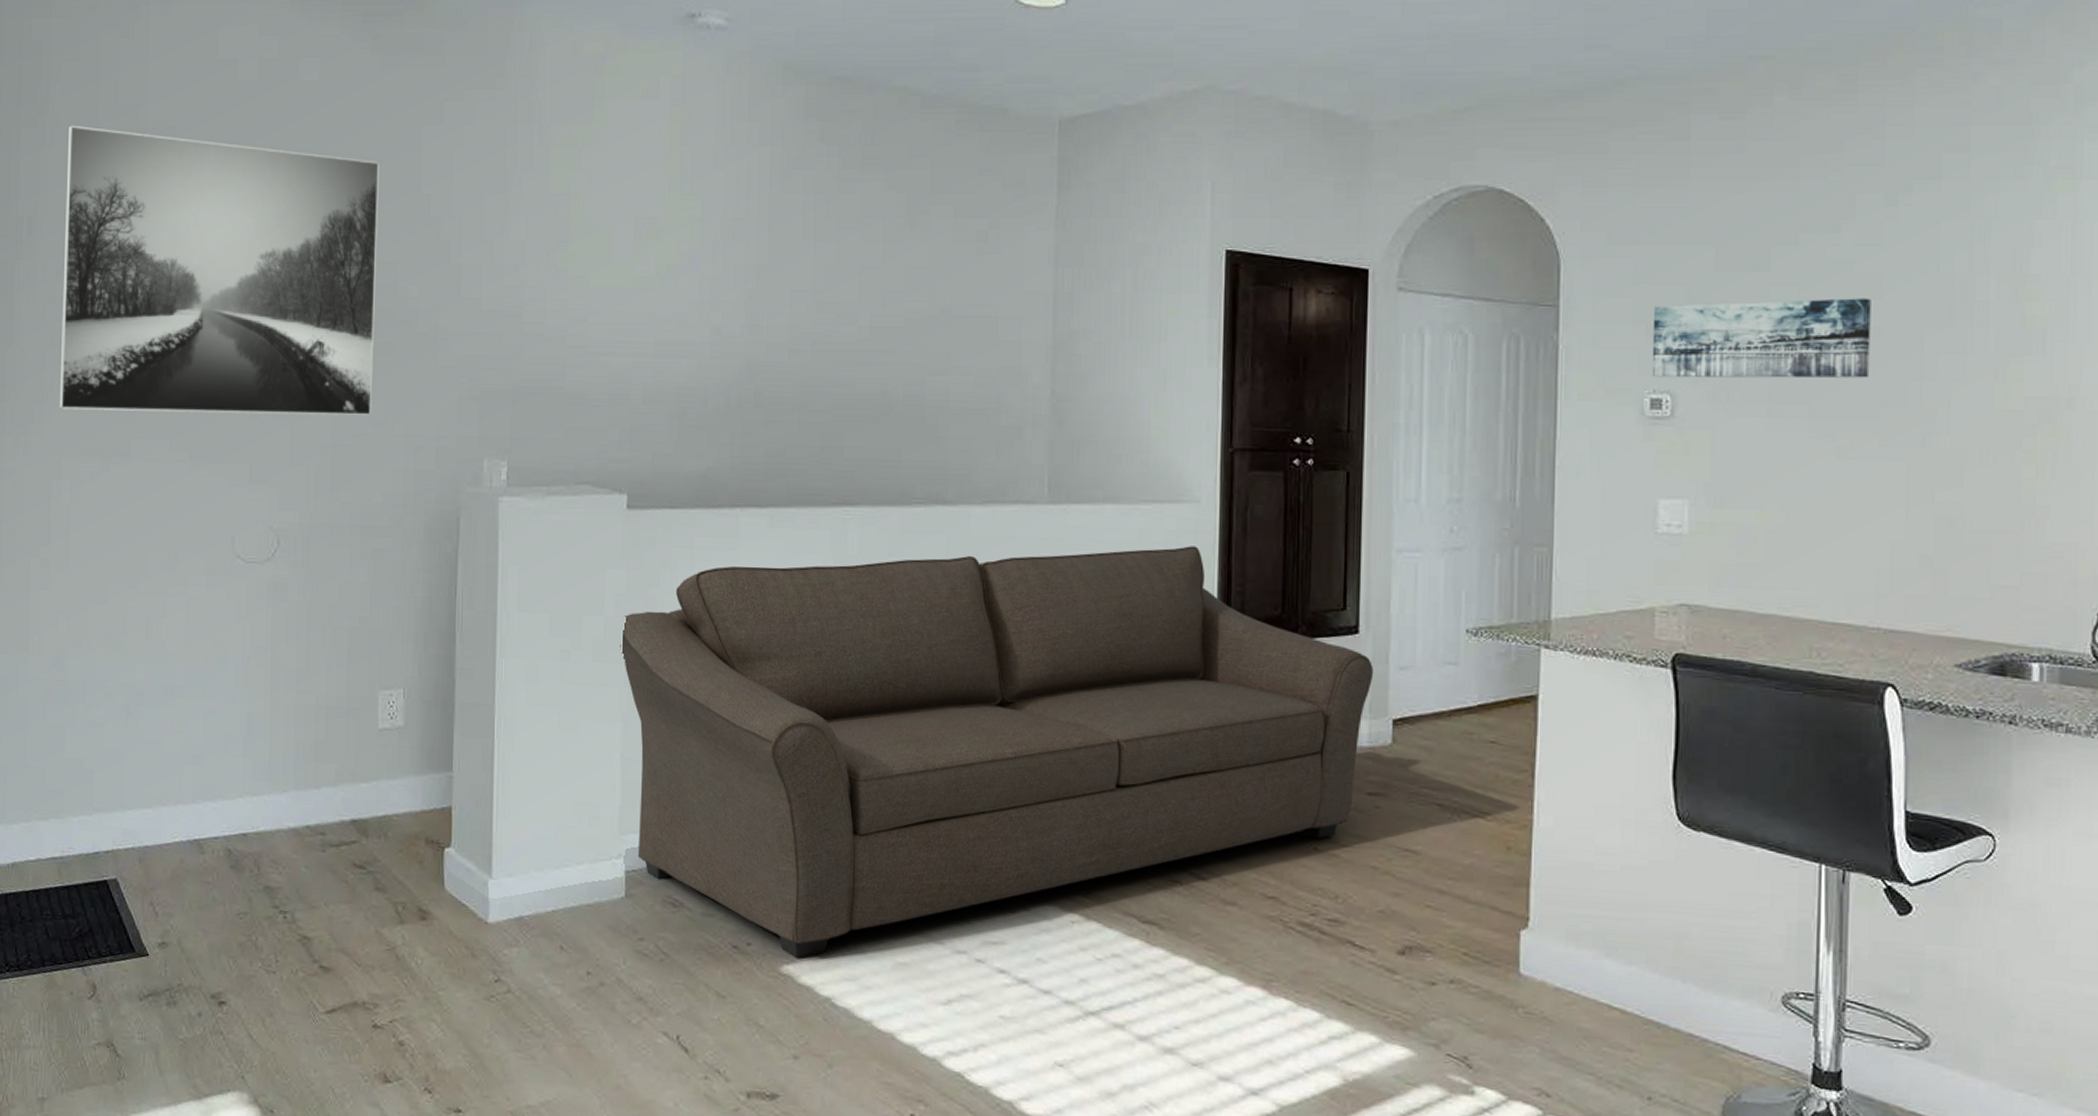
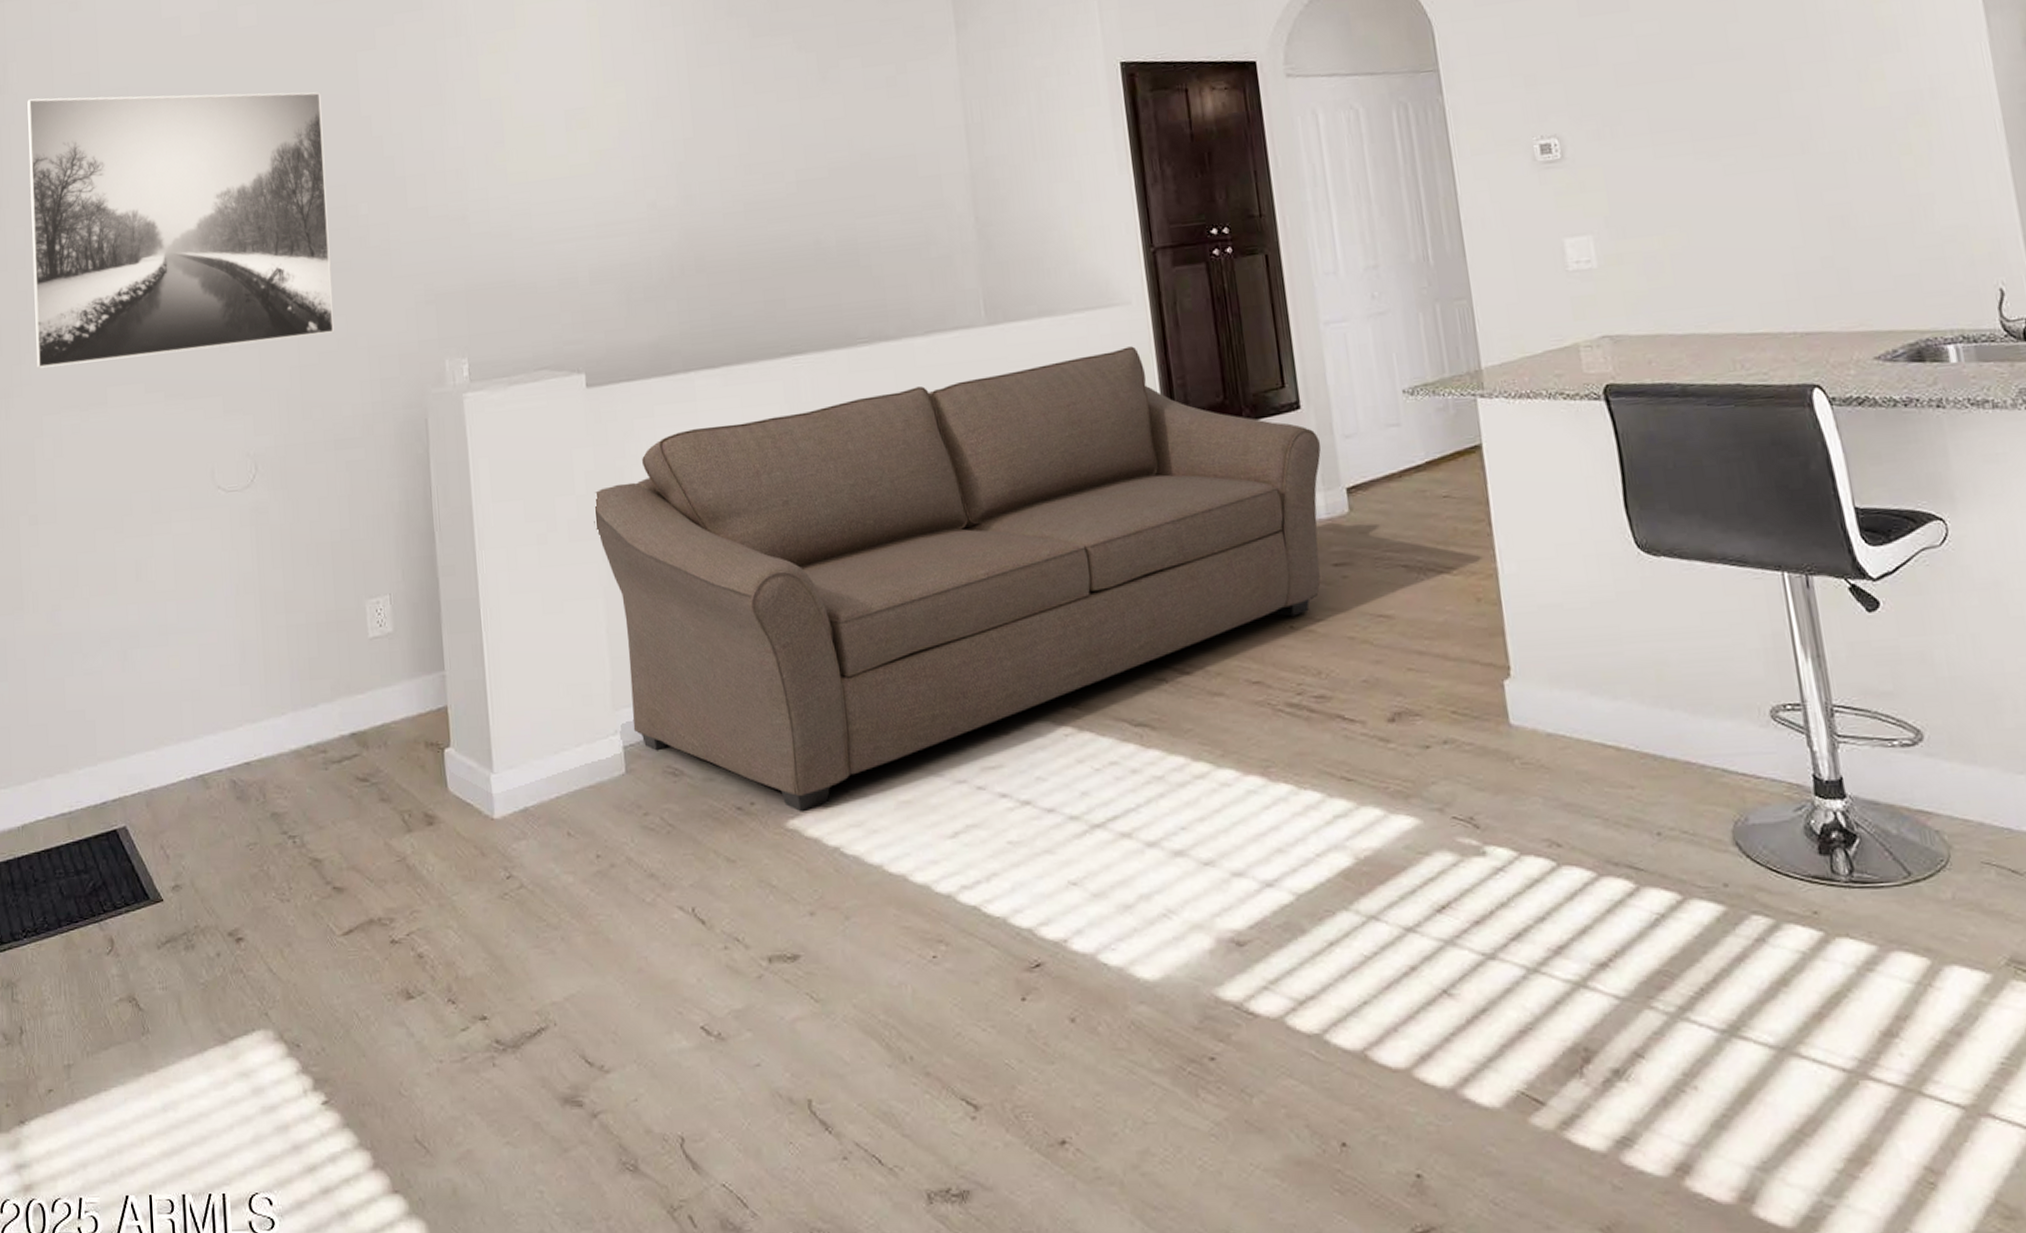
wall art: present [1651,298,1871,379] -> none [1528,22,1741,125]

